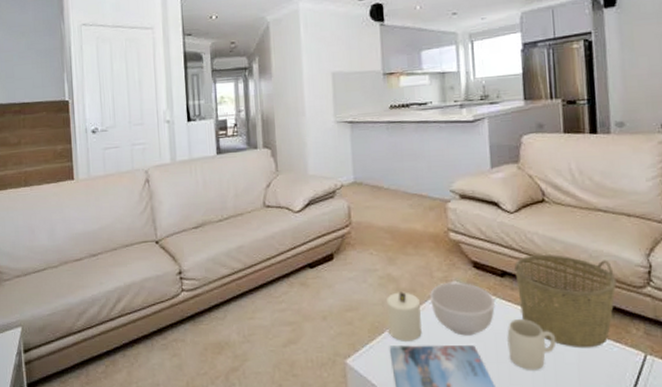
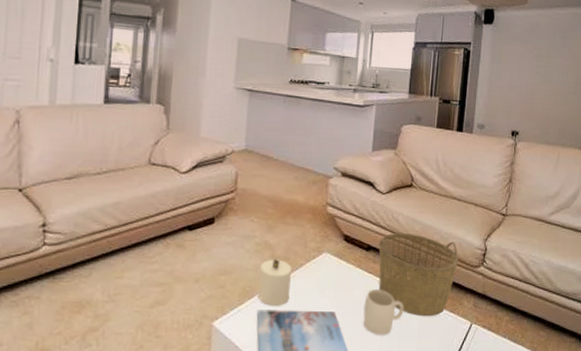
bowl: present [430,282,495,336] -> none [301,252,358,303]

